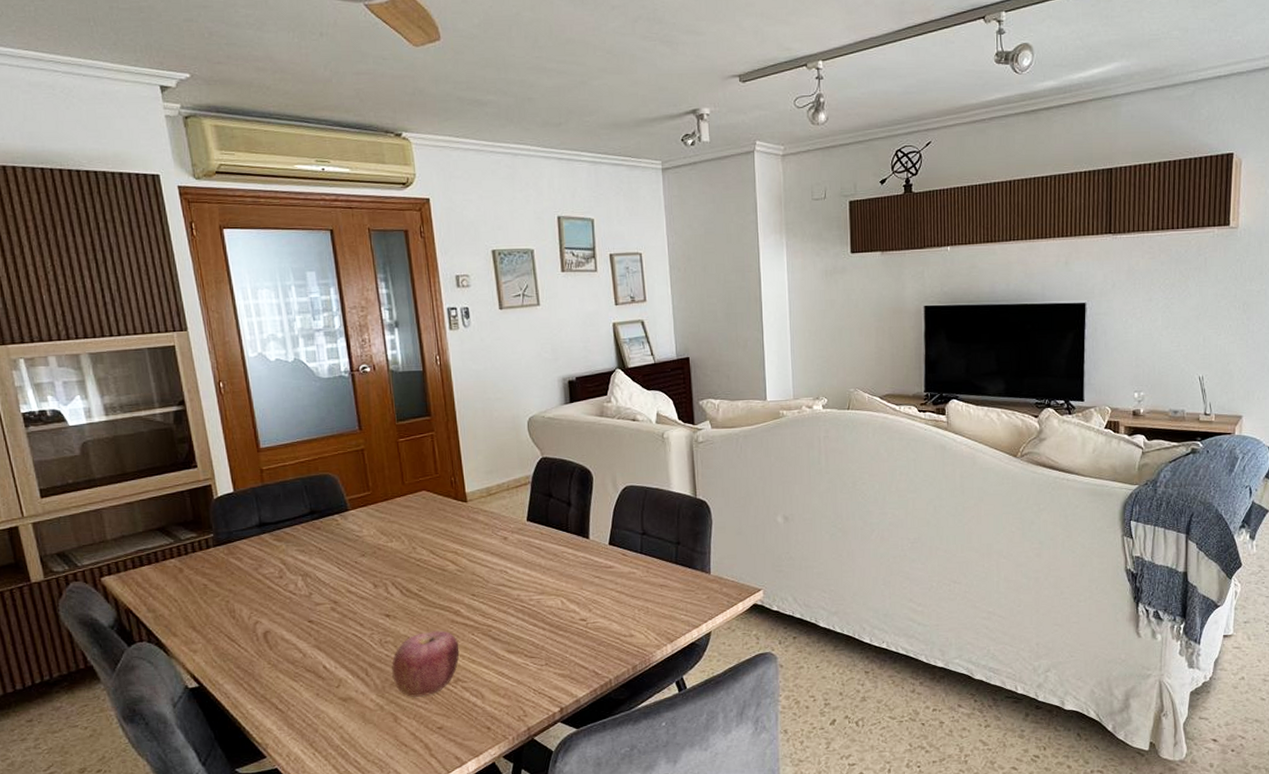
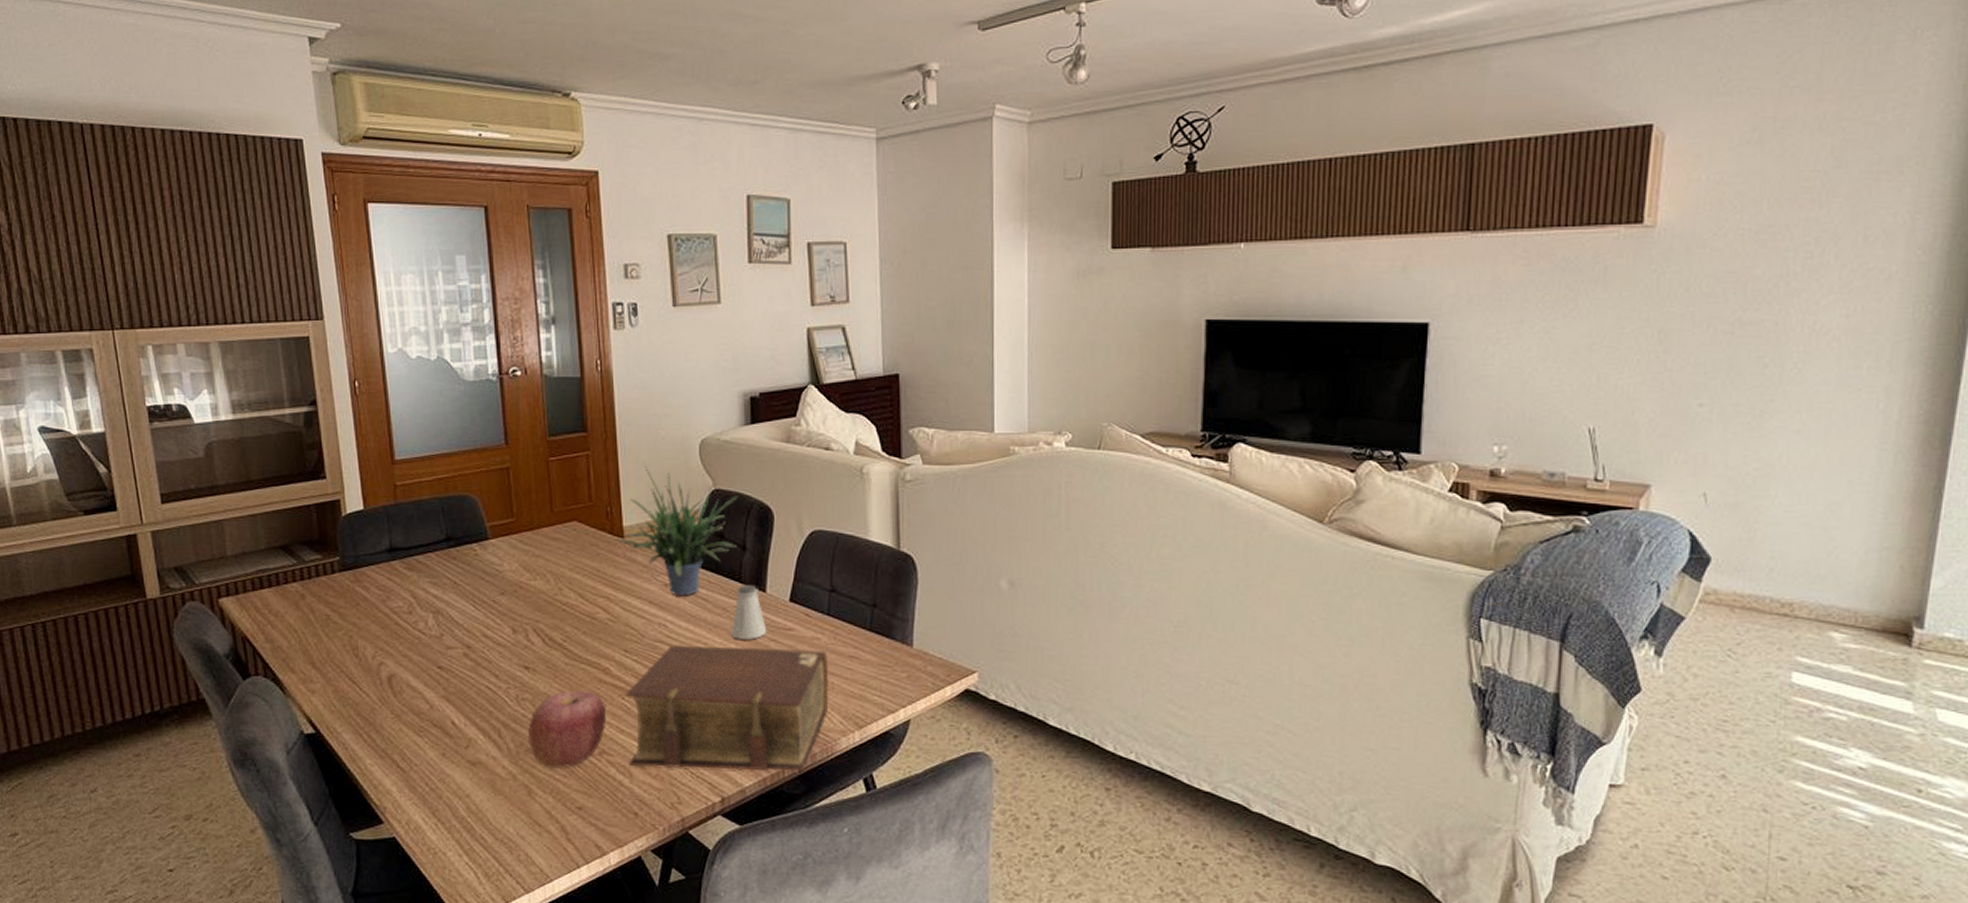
potted plant: none [460,438,563,547] -> present [616,462,739,597]
bible: none [474,582,645,690] -> present [625,644,829,771]
saltshaker: none [561,534,592,579] -> present [731,585,767,641]

